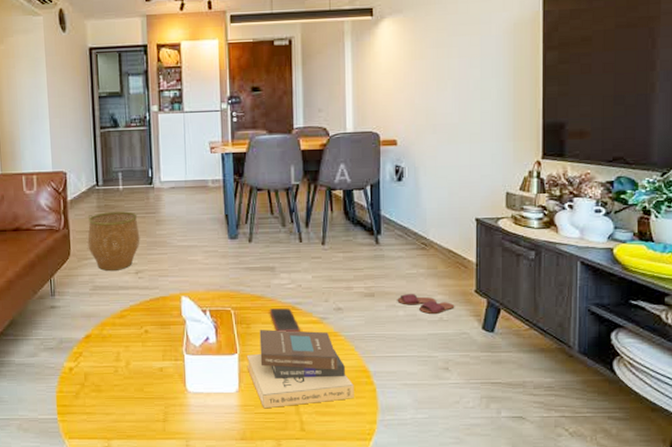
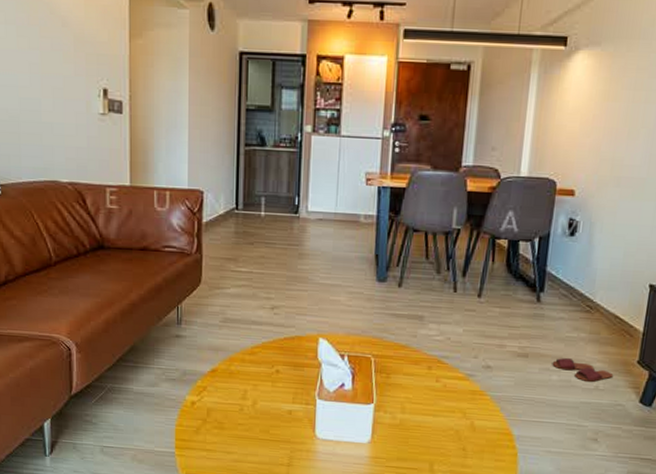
basket: present [87,211,140,271] -> none [221,239,280,304]
books: present [246,329,354,409] -> none [382,381,495,463]
smartphone: present [269,308,300,333] -> none [412,360,444,388]

